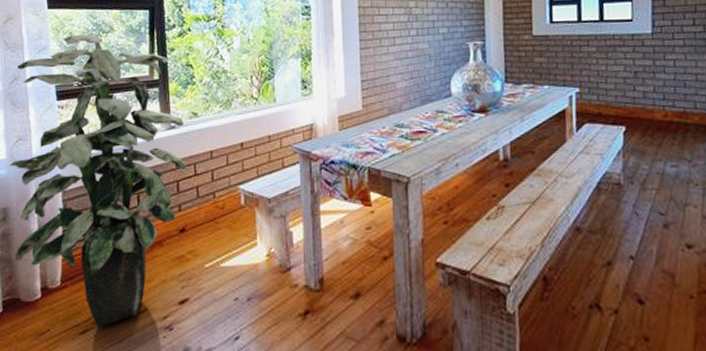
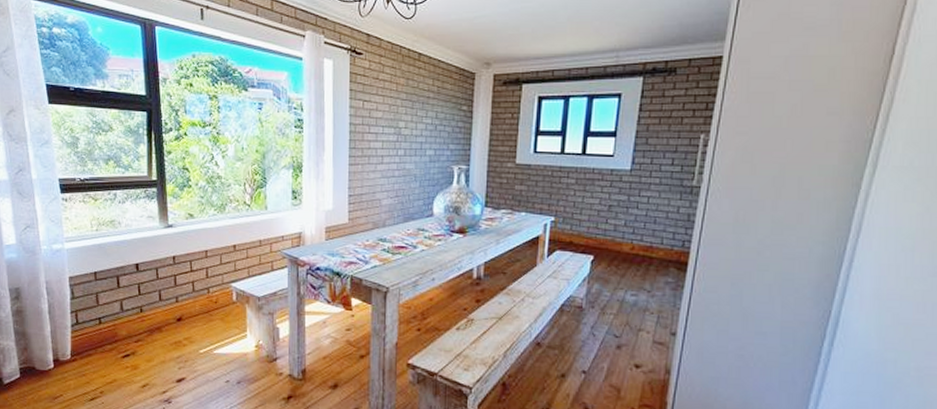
indoor plant: present [9,34,187,327] -> none [19,131,183,396]

